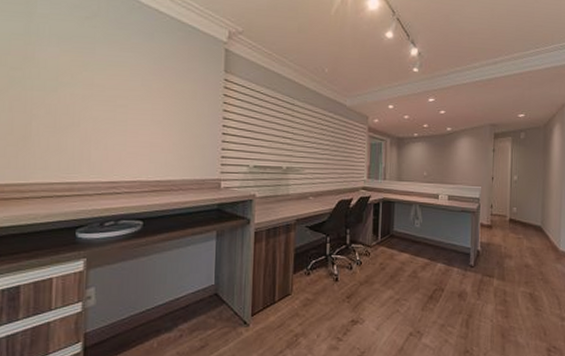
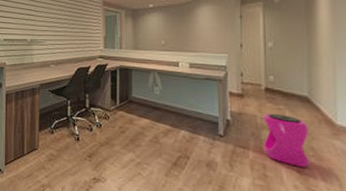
stool: none [505,242,540,290] -> present [262,112,310,168]

